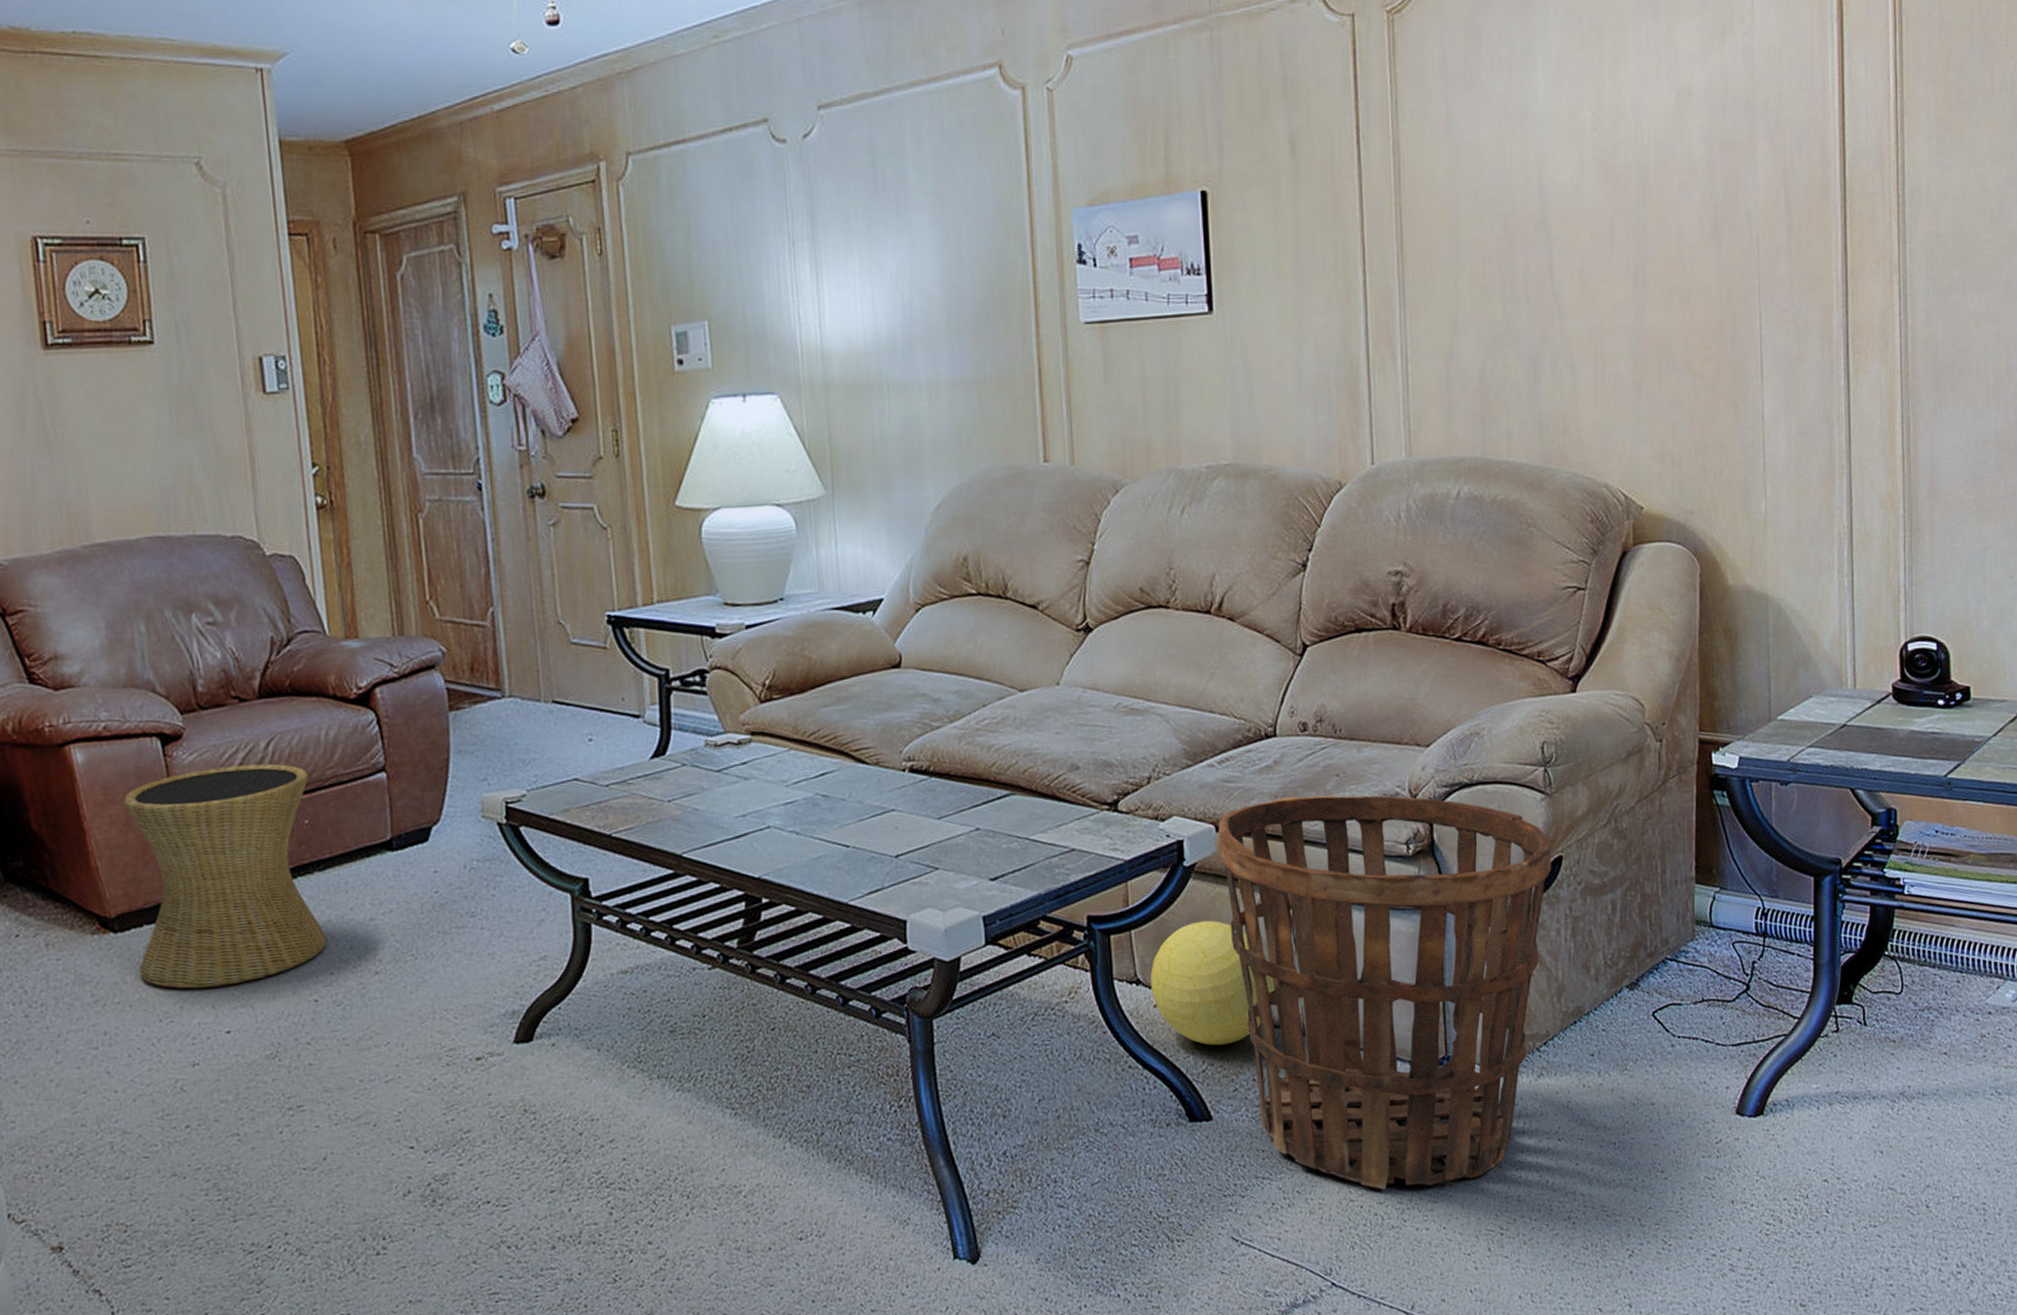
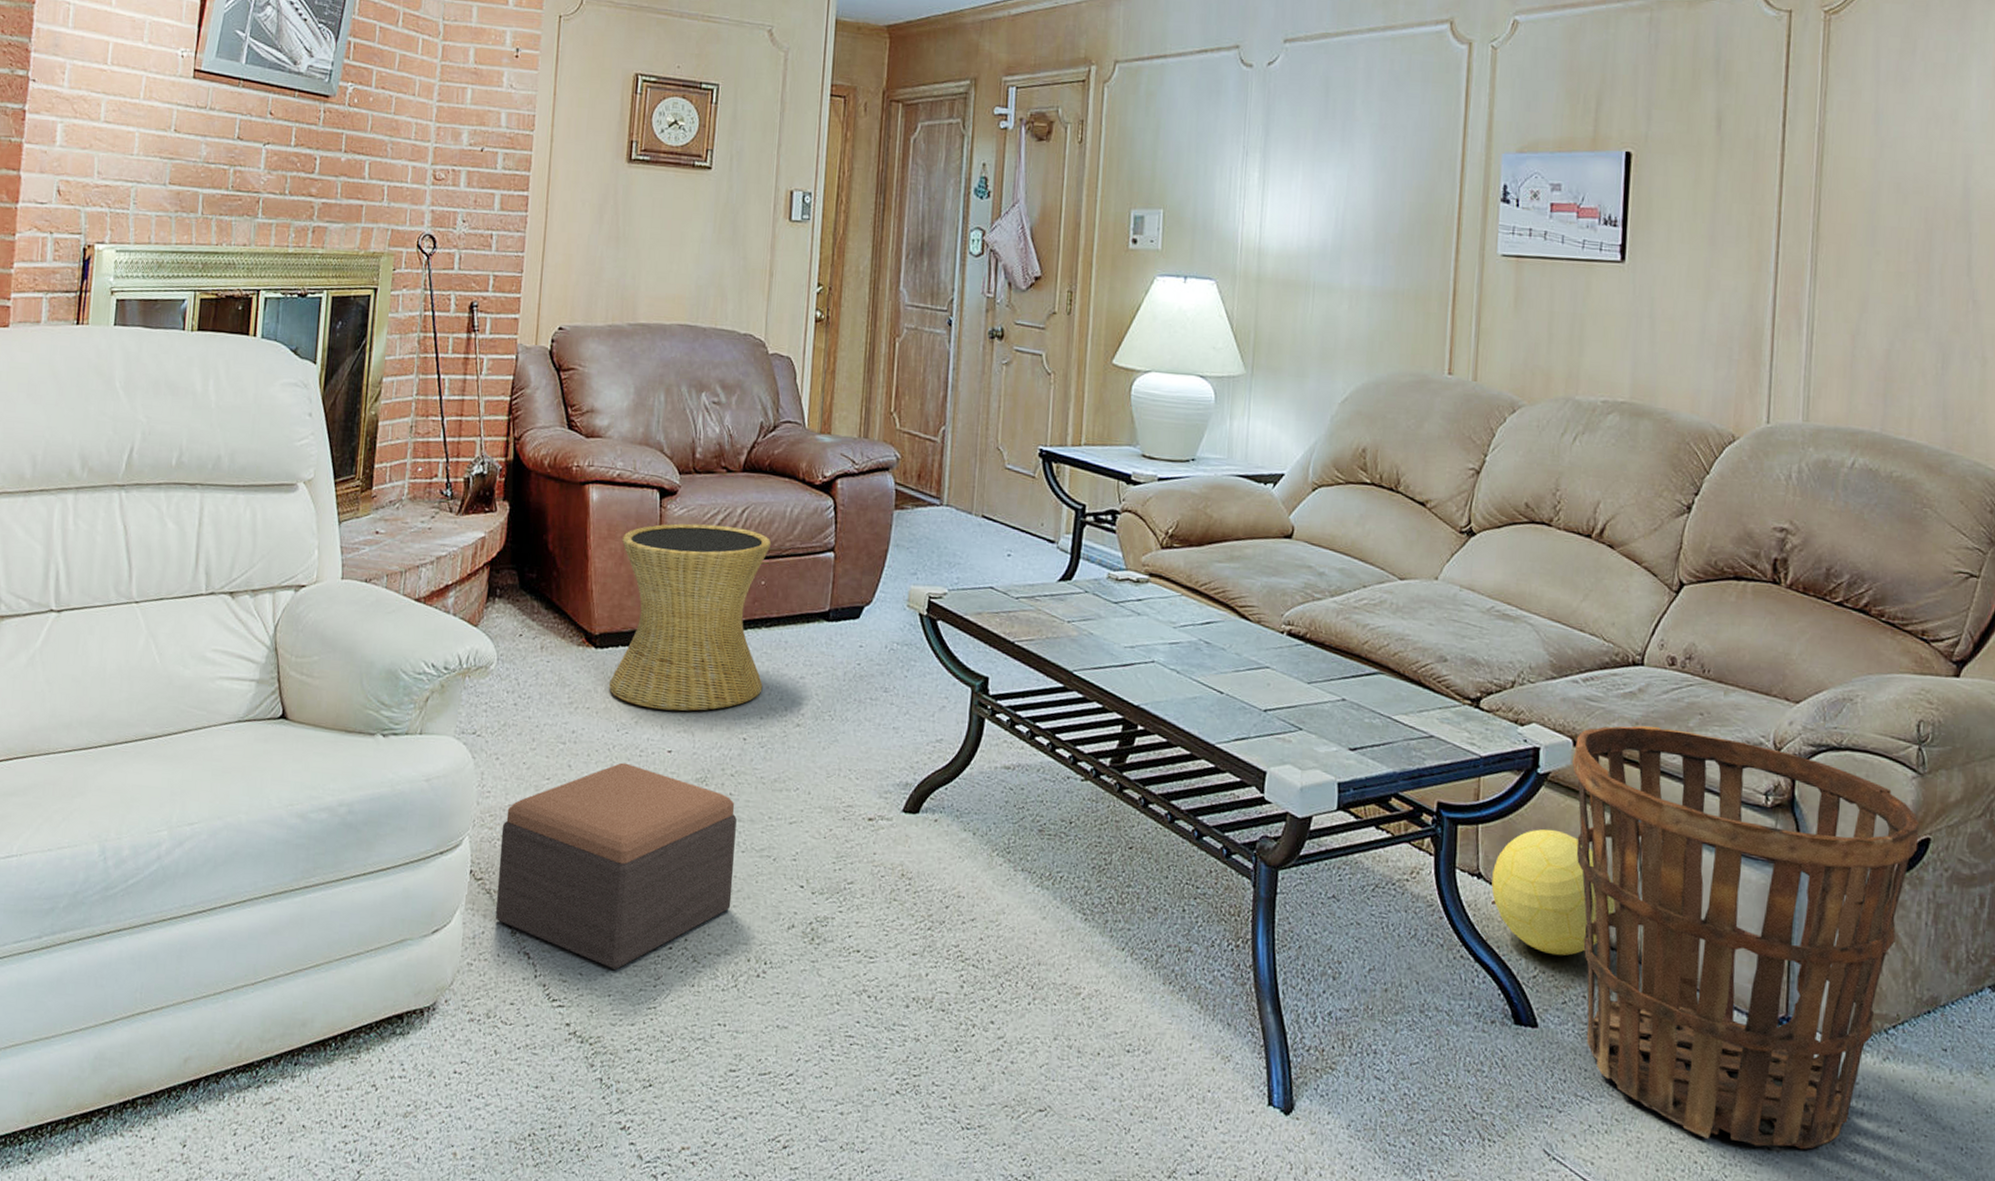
footstool: none [37,1055,333,1285] -> present [496,762,737,970]

